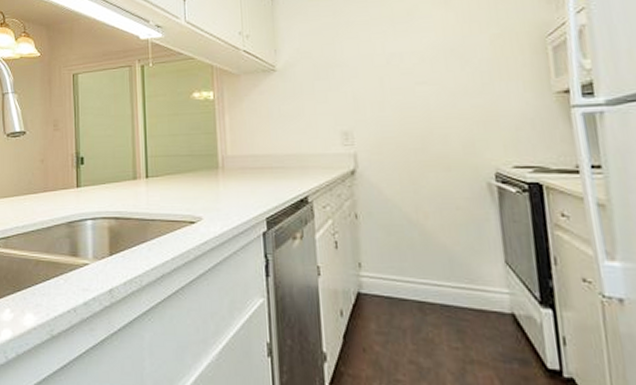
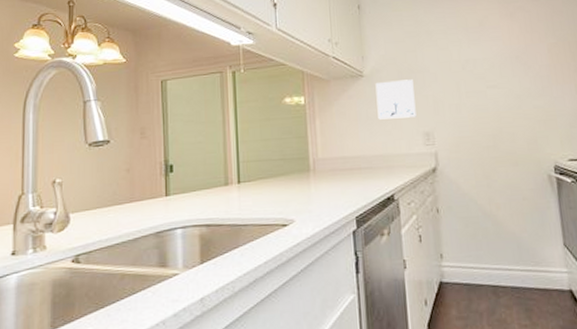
wall art: none [288,74,334,117] -> present [375,79,417,120]

